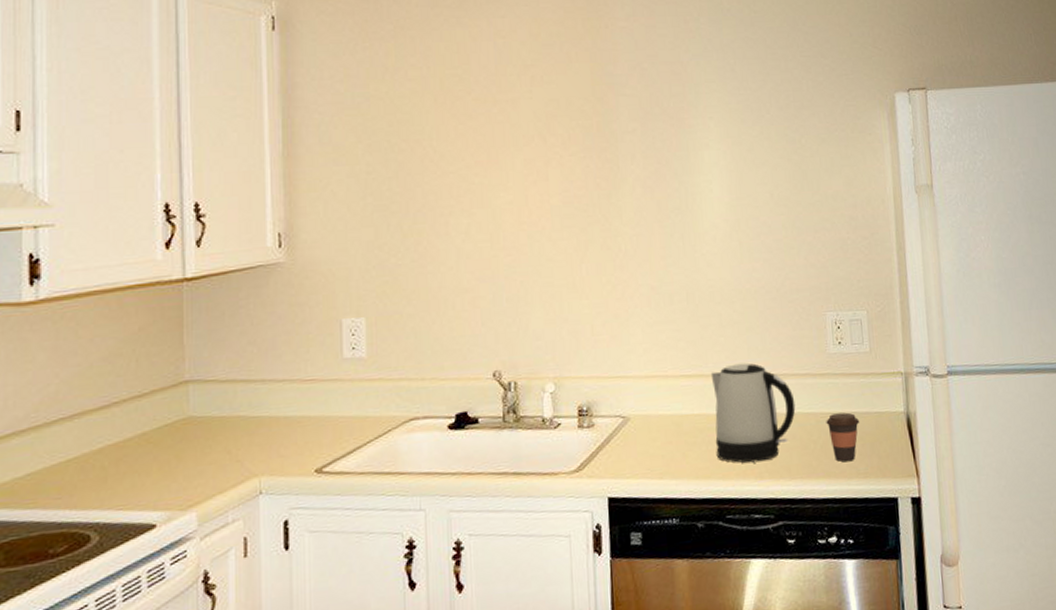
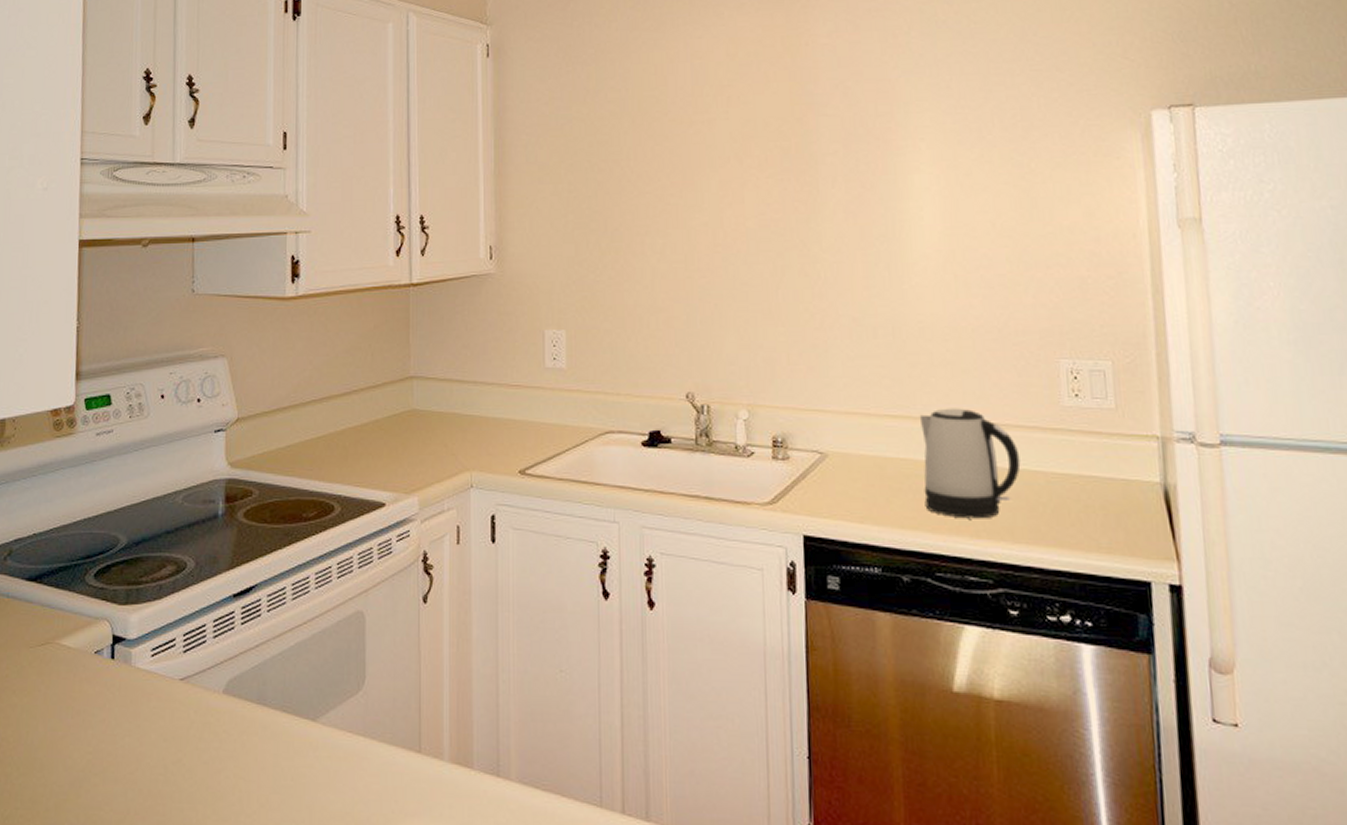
coffee cup: present [826,412,860,462] -> none [1058,475,1102,532]

